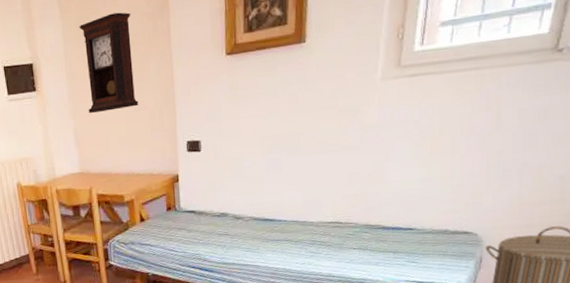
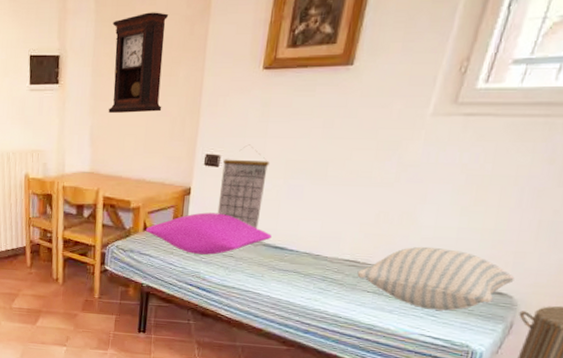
cushion: none [142,195,260,237] -> present [145,212,272,255]
calendar: none [203,127,246,206] -> present [217,144,270,229]
pillow: none [342,199,476,257] -> present [357,246,515,311]

